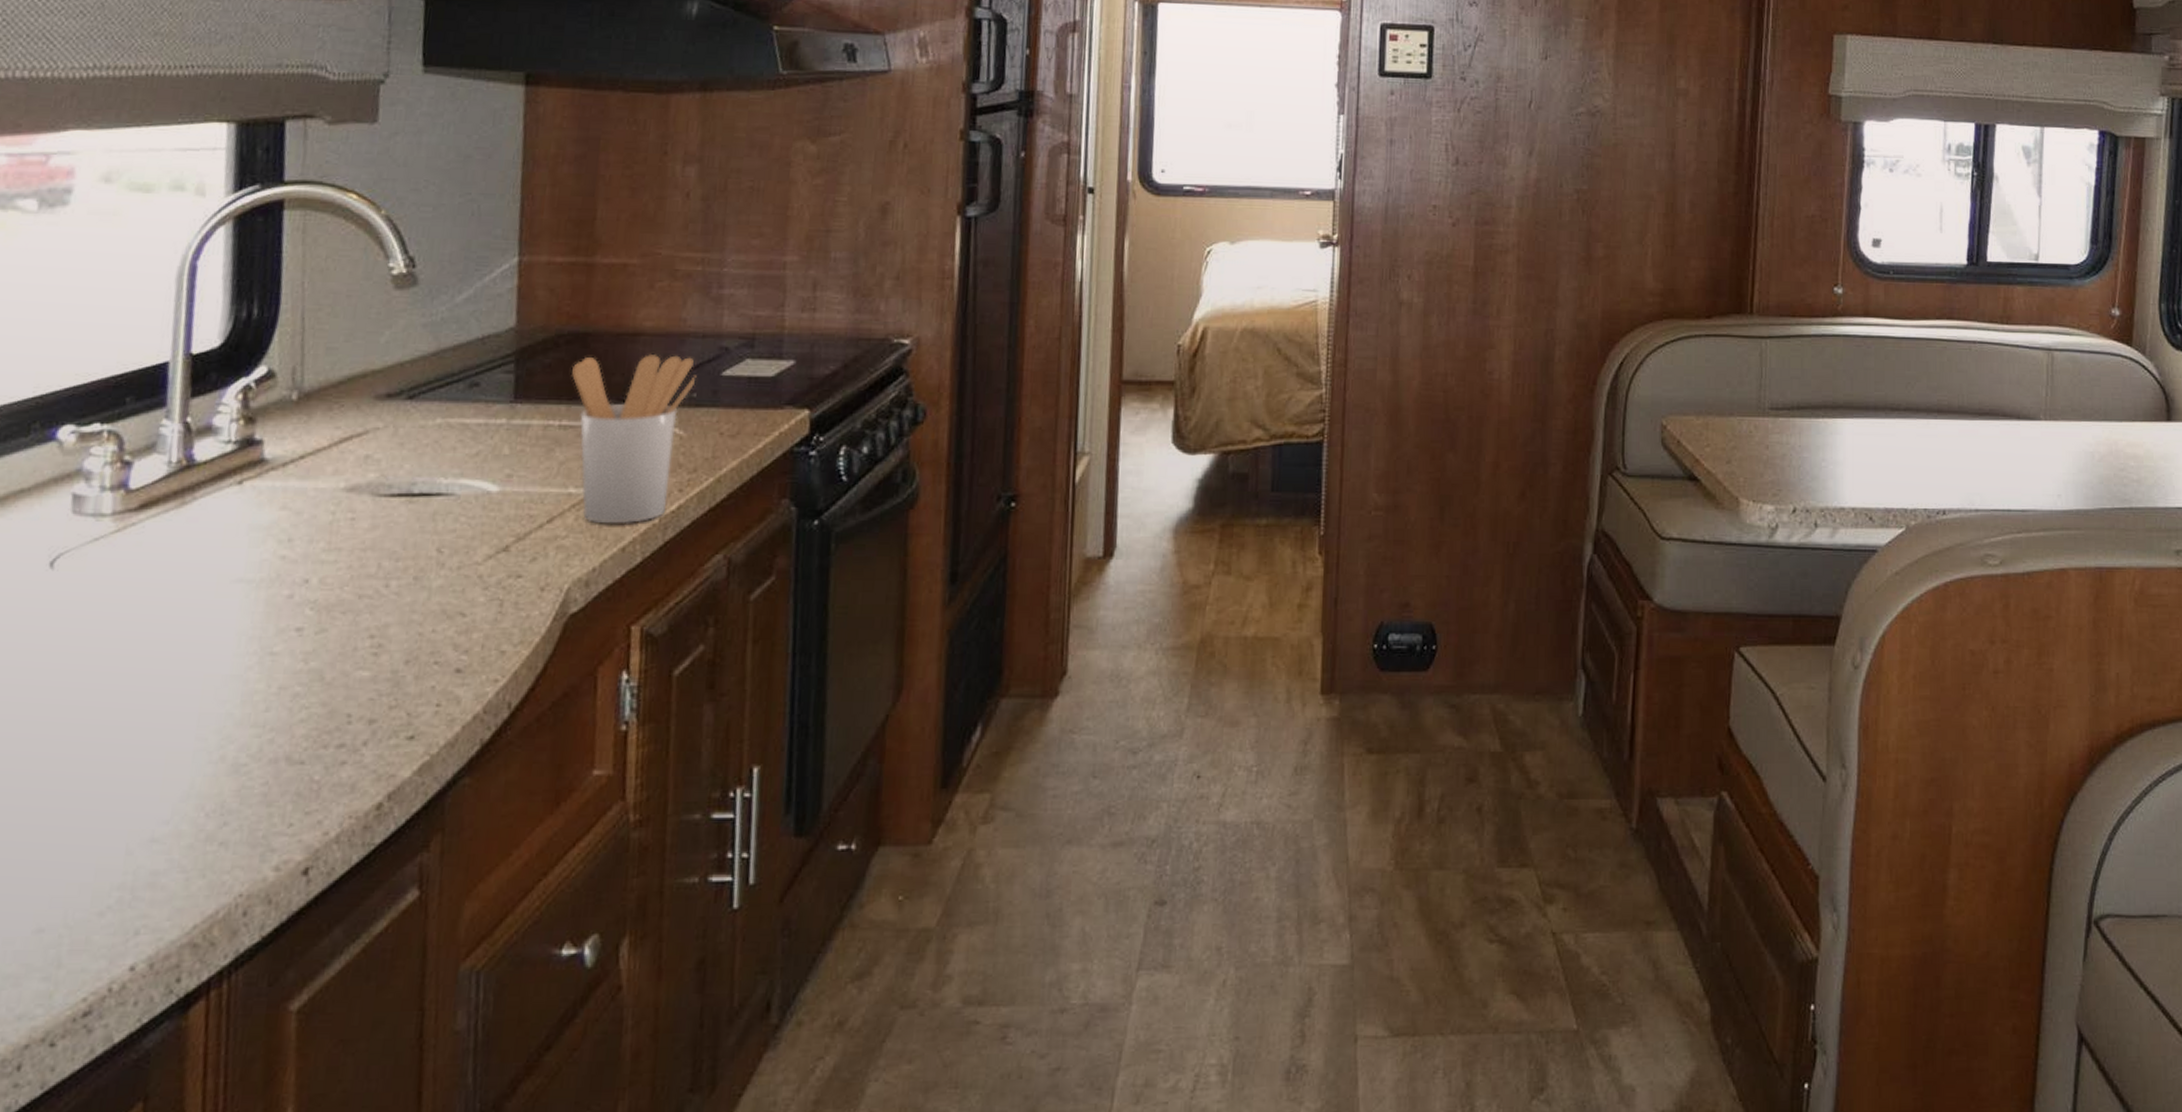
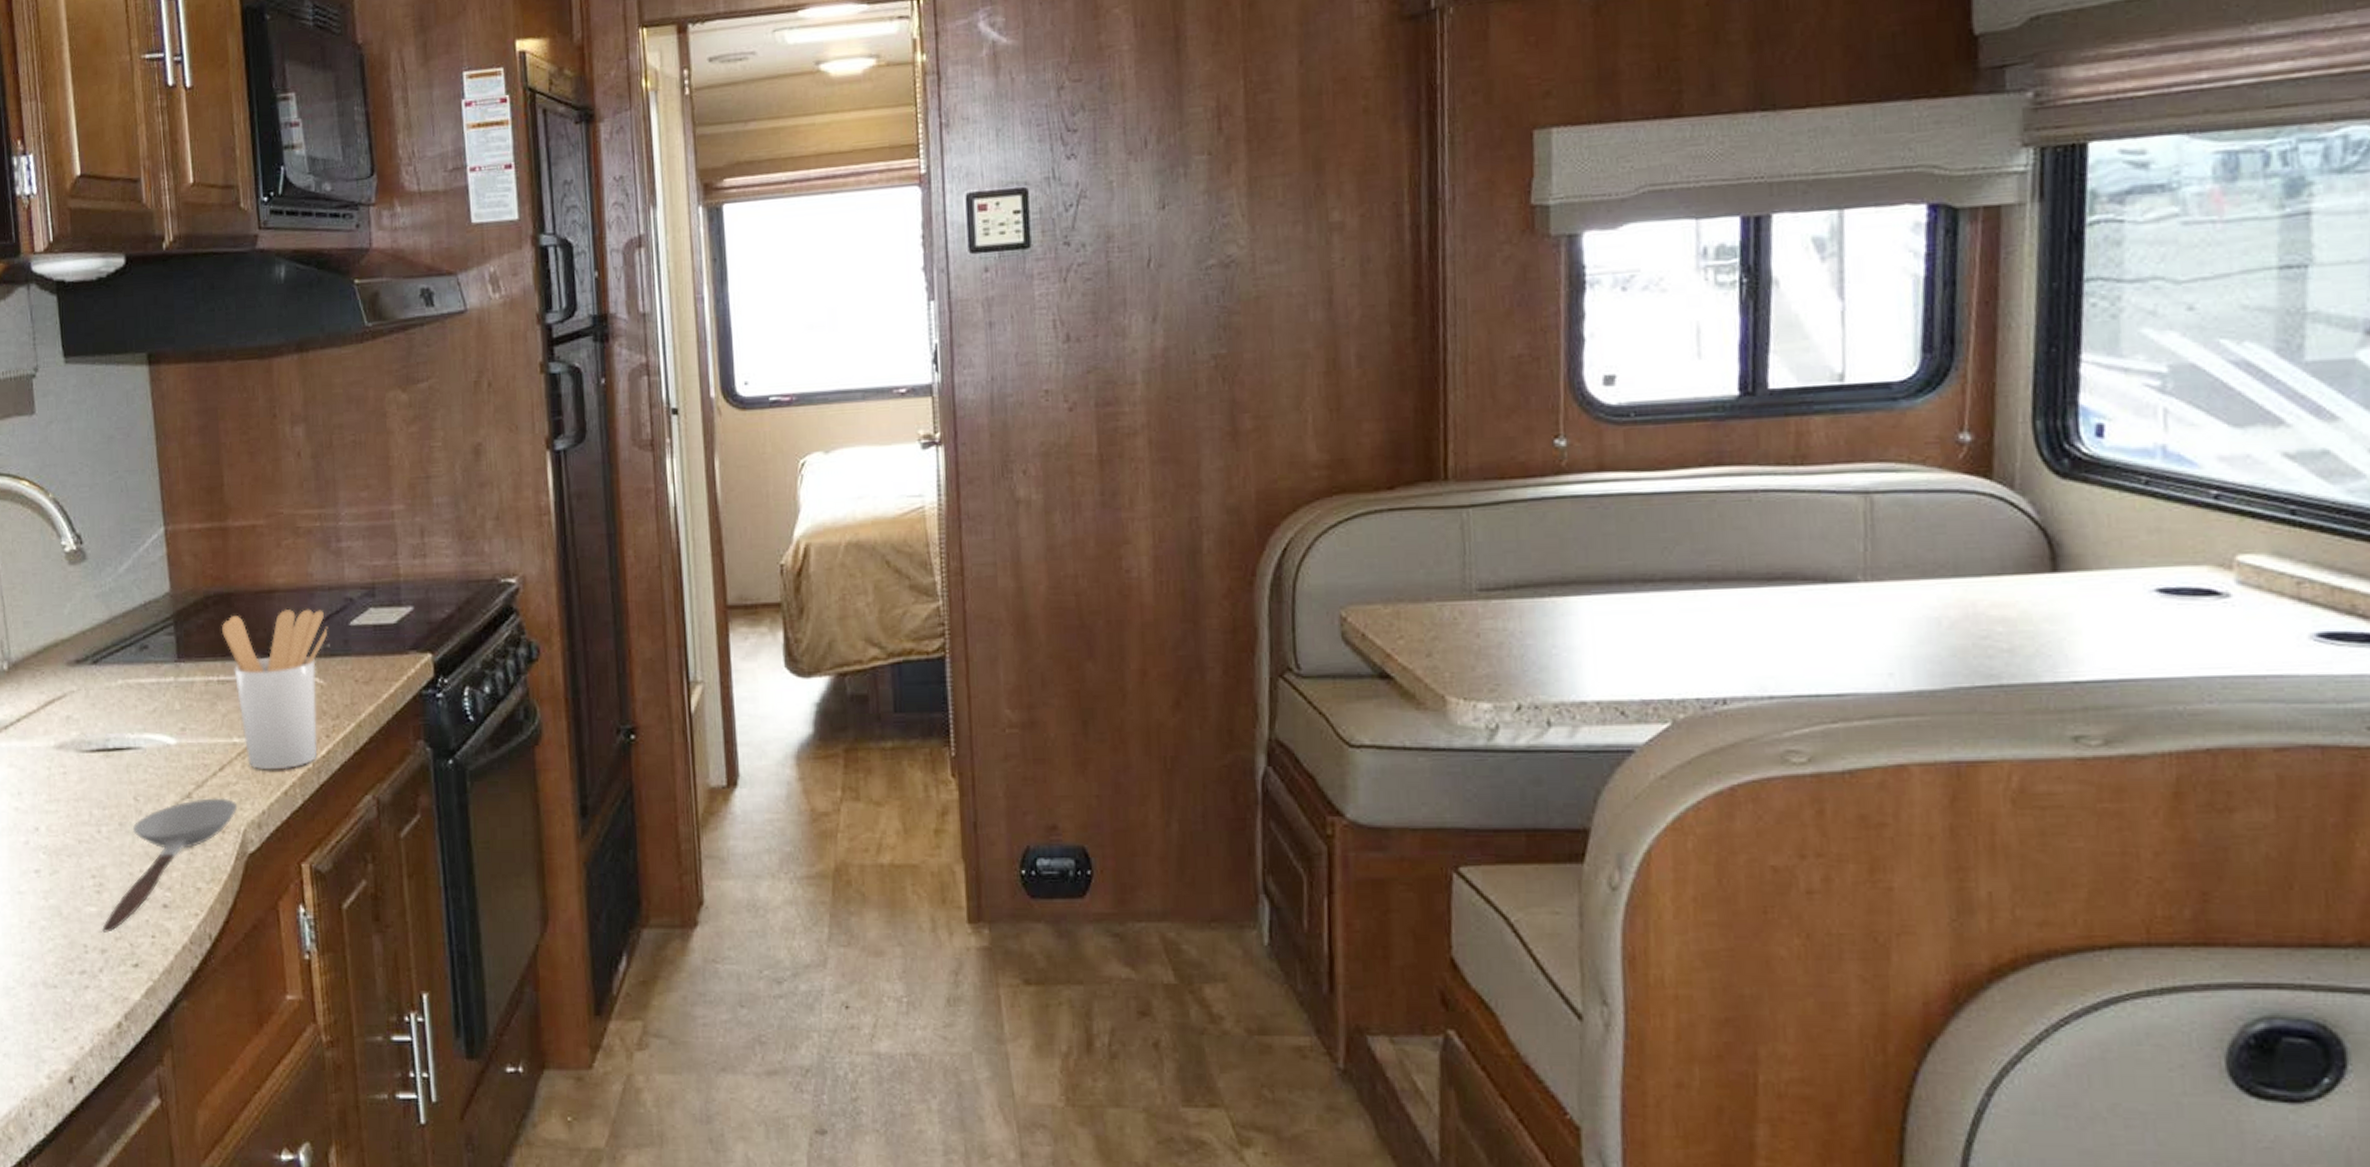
spoon: none [373,552,564,700] -> present [102,798,238,933]

